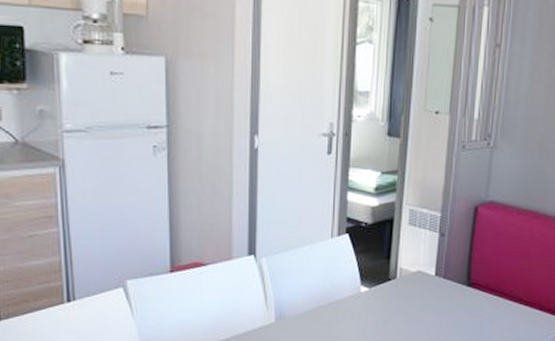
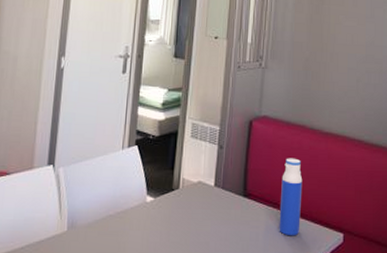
water bottle: none [504,246,532,325] -> present [279,158,303,236]

